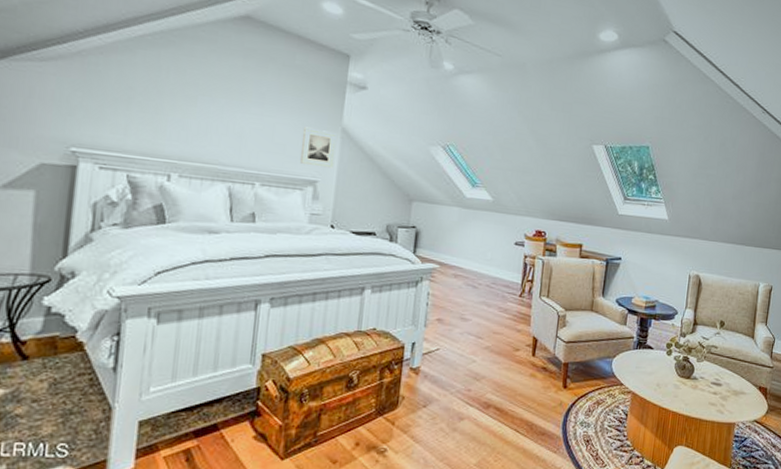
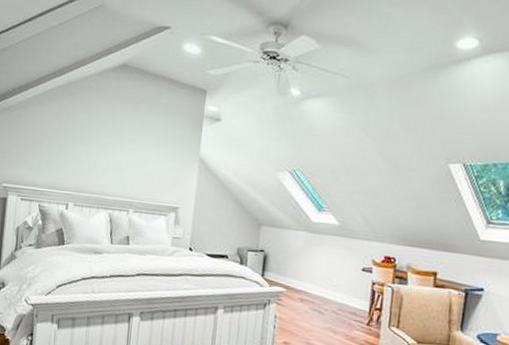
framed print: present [301,127,337,169] -> none [165,158,195,196]

